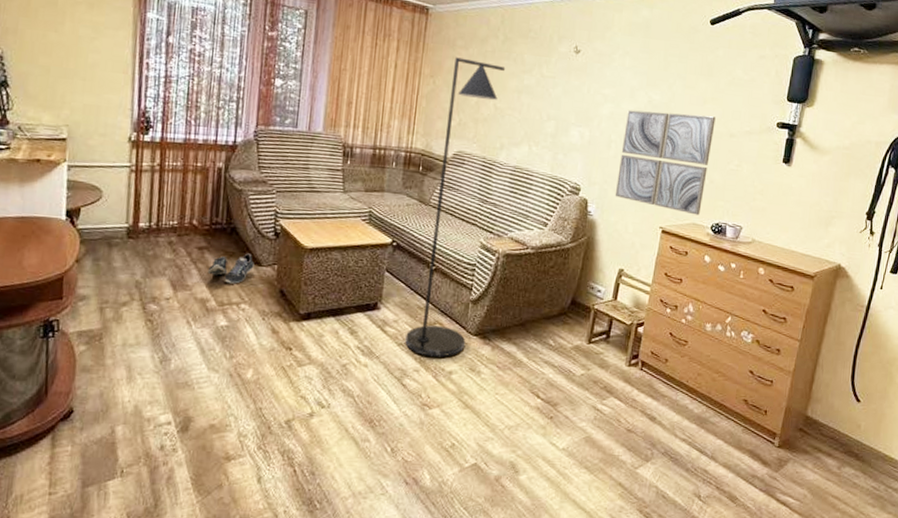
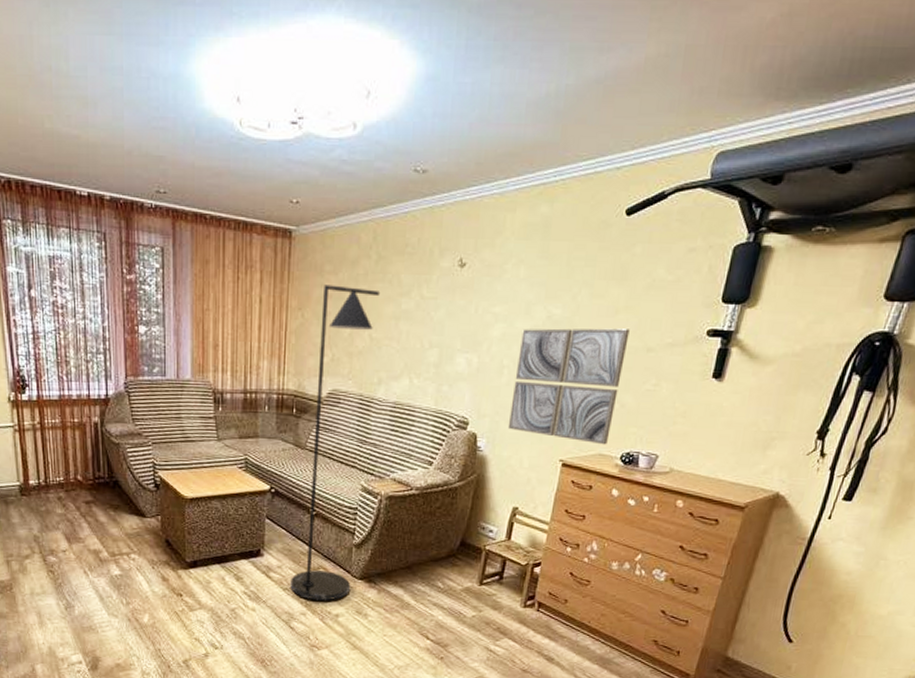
shoe: present [207,253,254,284] -> none [96,505,139,535]

